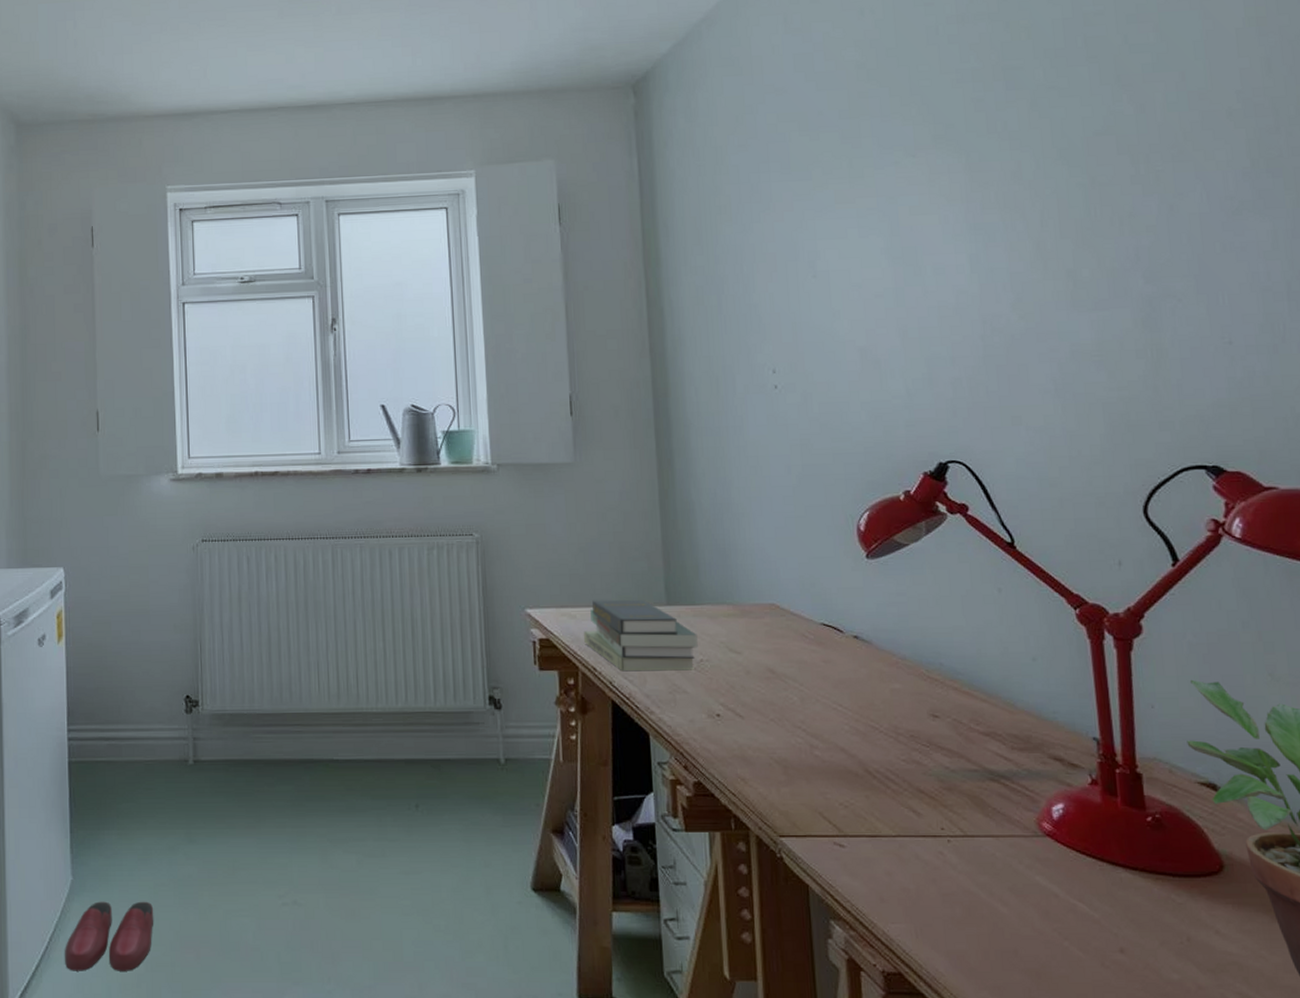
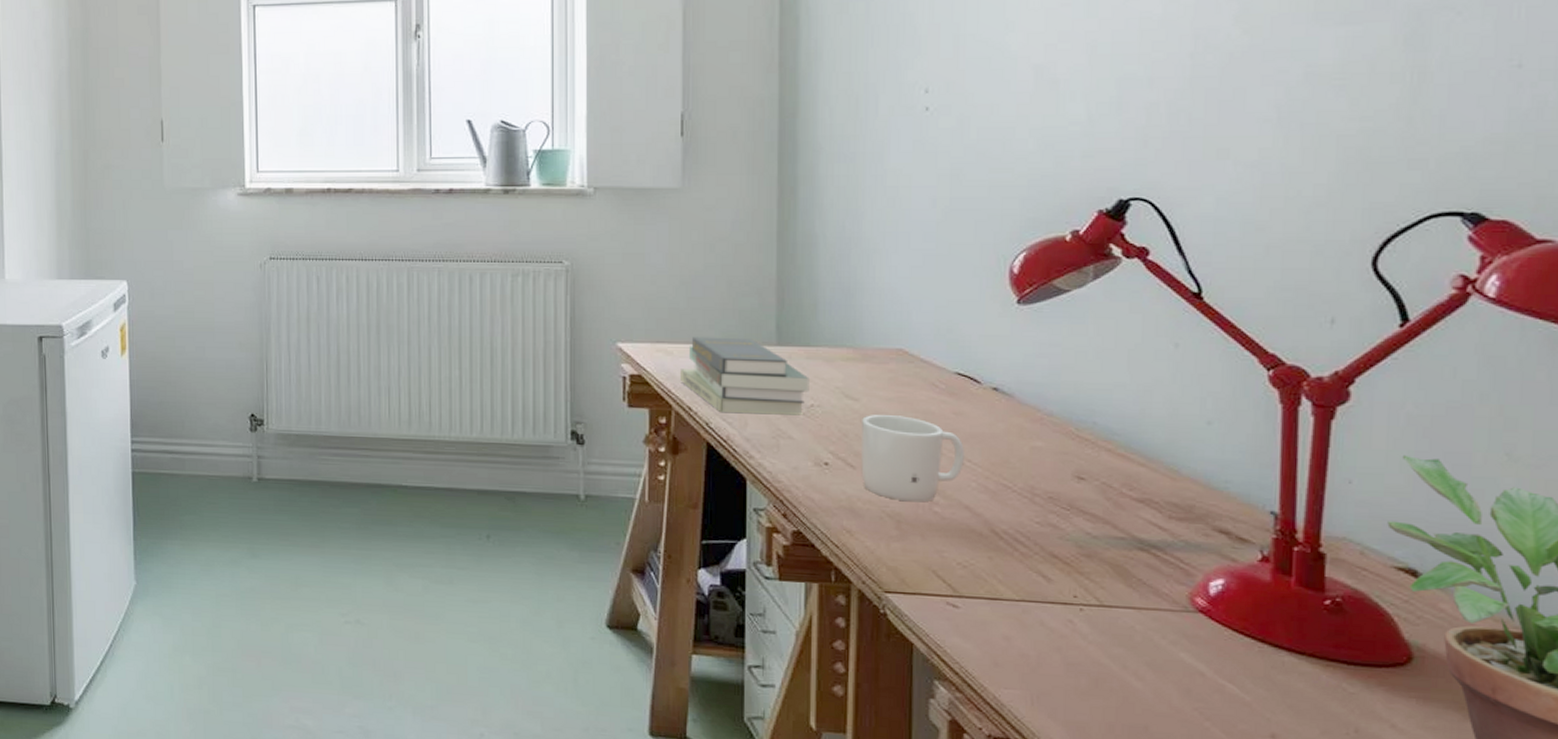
slippers: present [65,901,154,971] -> none [128,606,216,673]
mug: none [746,665,836,748] -> present [861,414,964,503]

